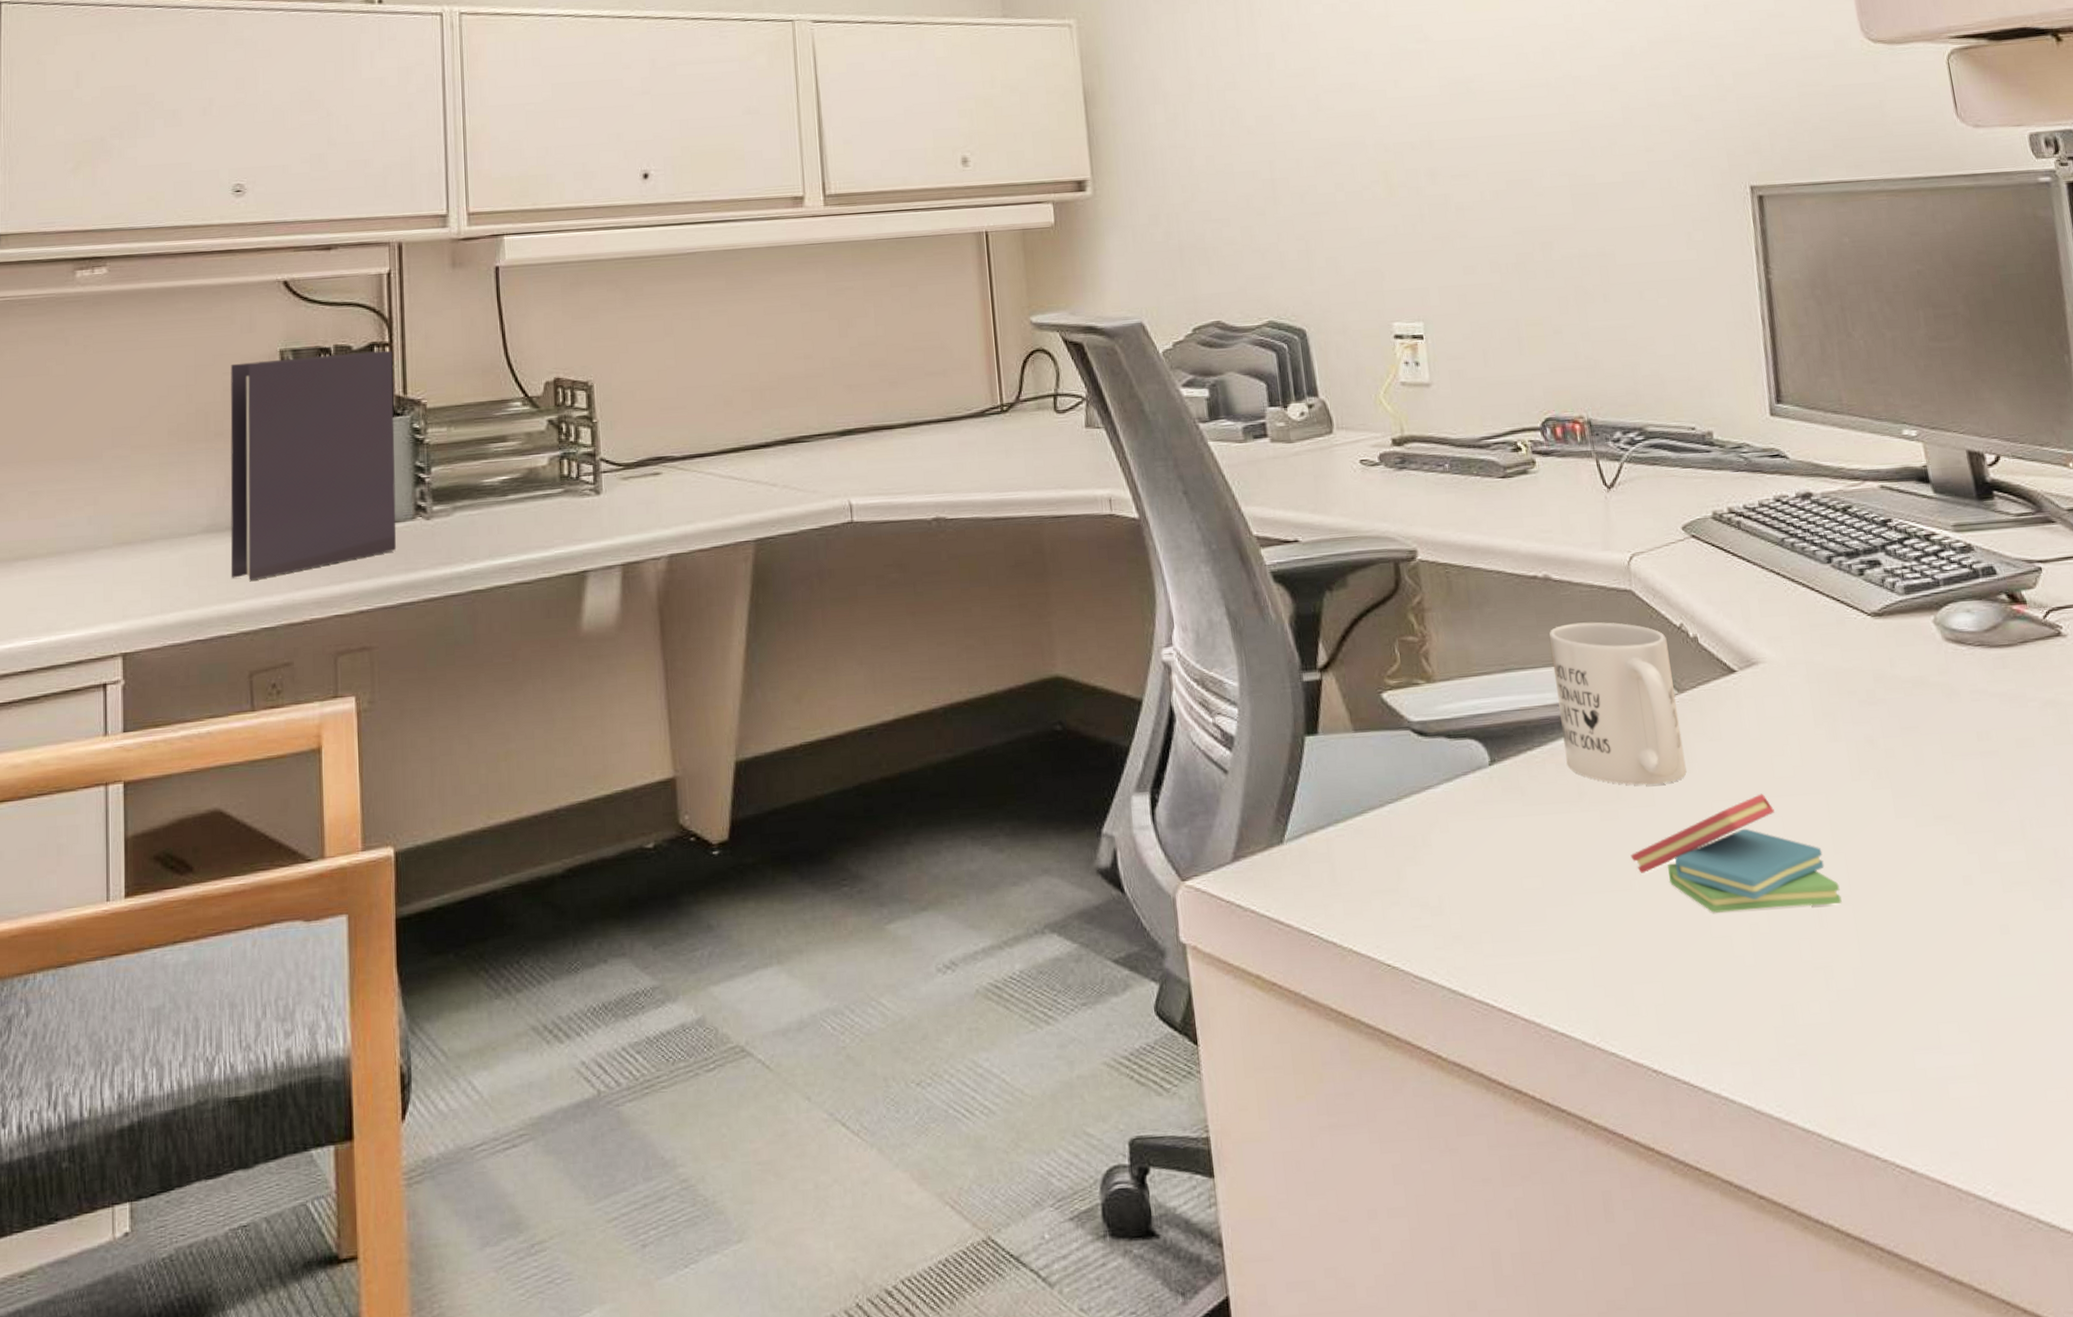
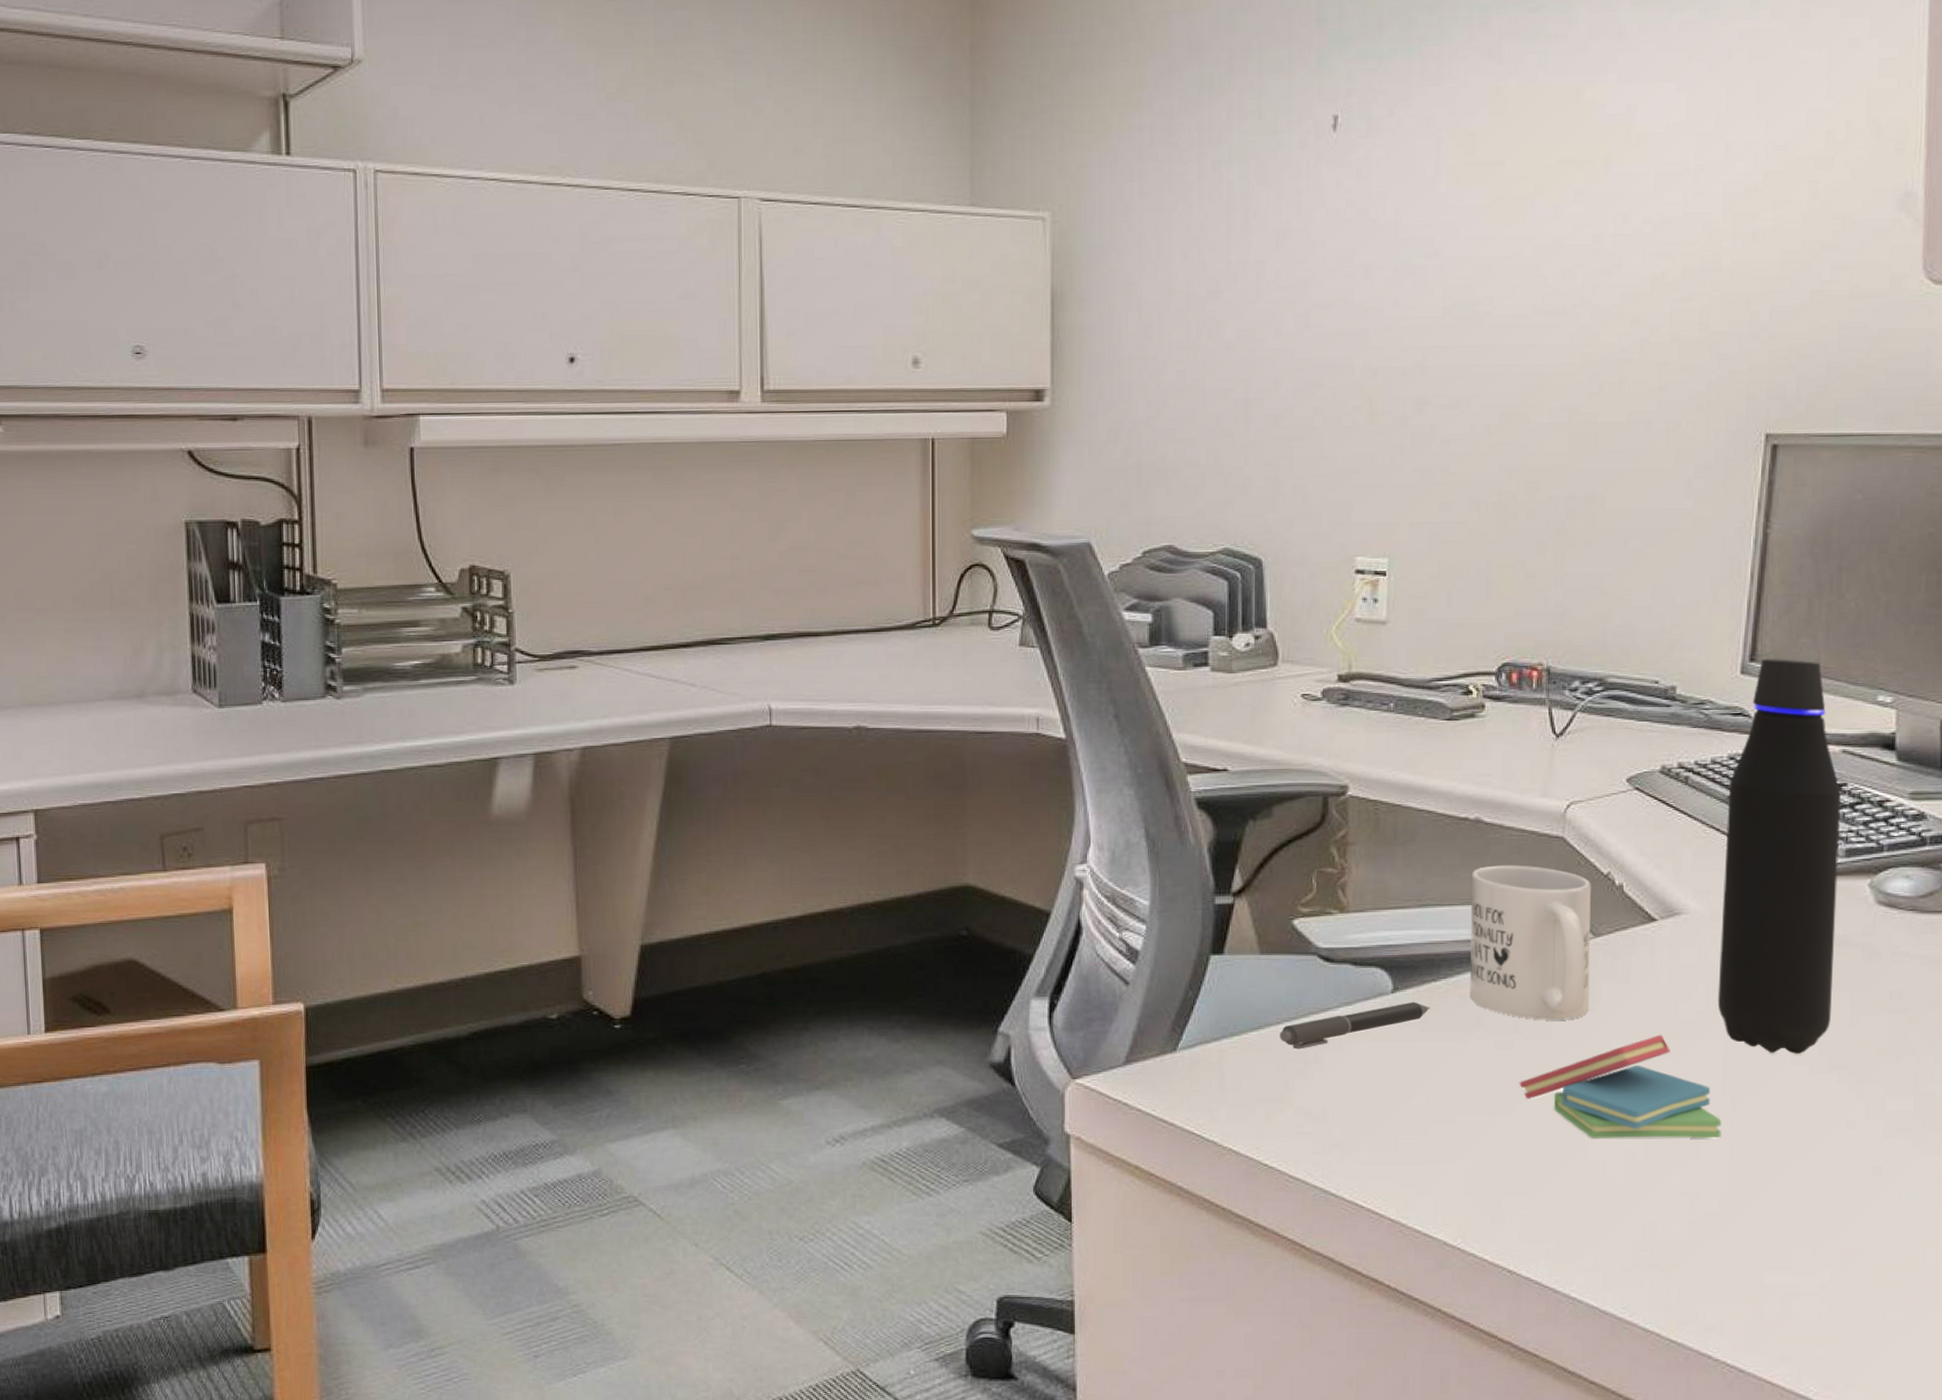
binder: present [230,350,396,581] -> none [134,528,306,748]
pen: none [1384,773,1530,834] -> present [1280,1001,1430,1050]
water bottle: none [1780,399,1926,807] -> present [1717,659,1841,1054]

